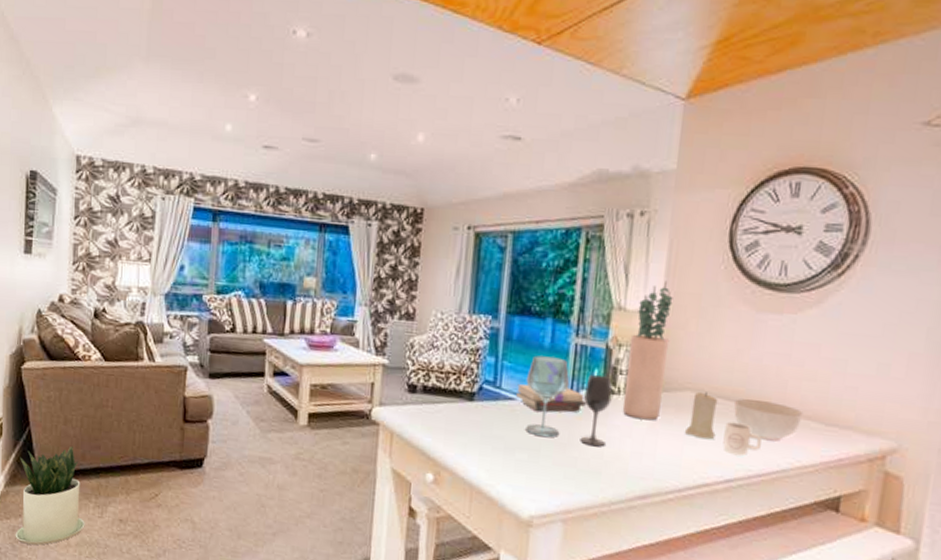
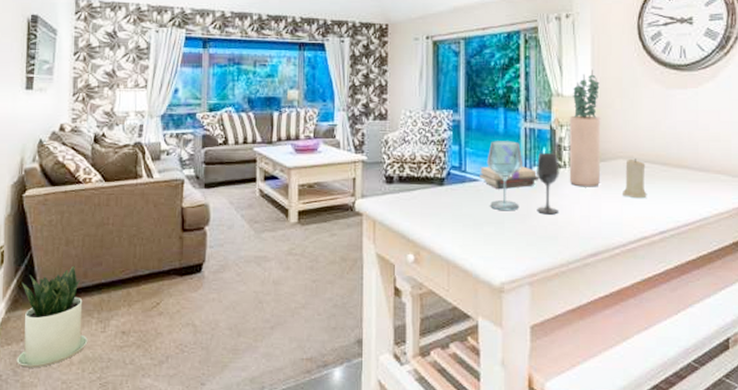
mug: present [722,421,762,457] -> none [654,182,684,210]
bowl: present [733,399,804,442] -> none [658,162,714,194]

